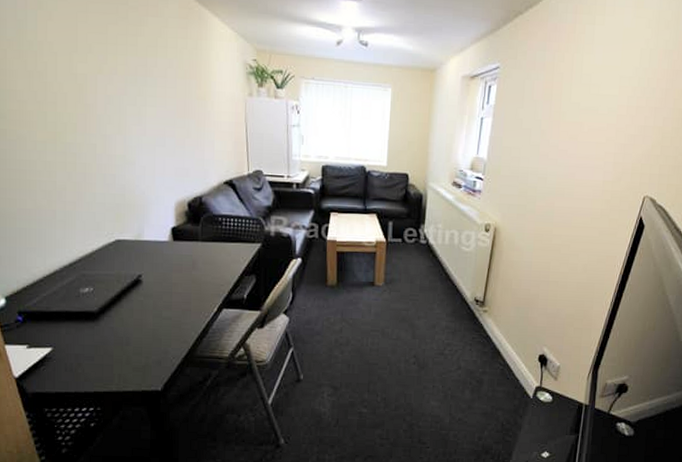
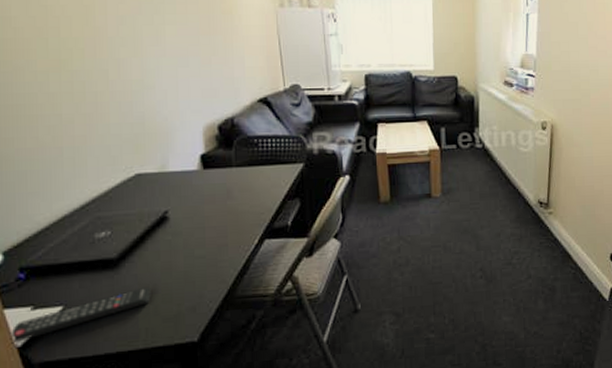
remote control: none [9,339,124,374] -> present [9,287,151,344]

